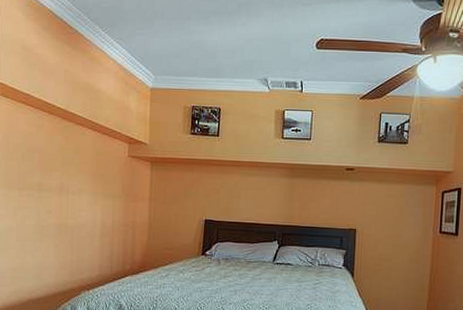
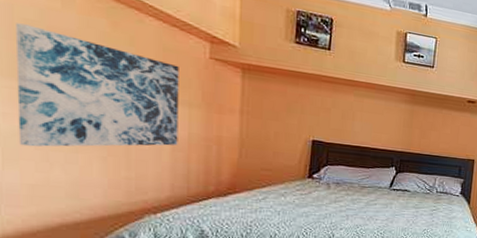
wall art: none [8,147,107,239] -> present [14,23,179,147]

